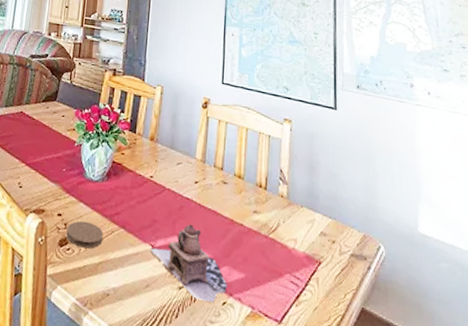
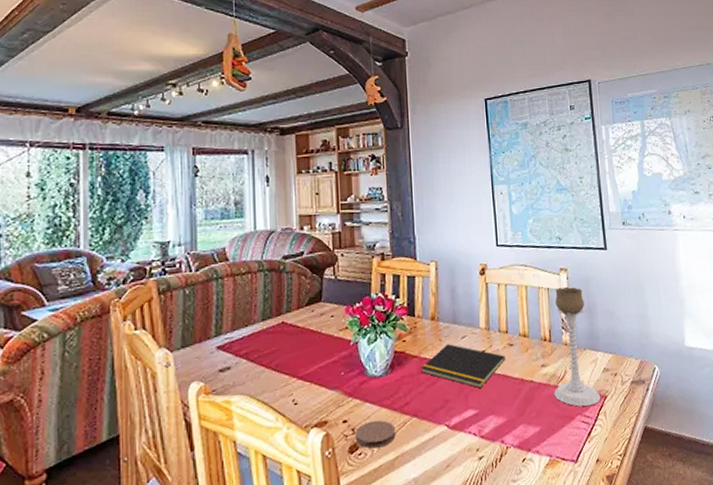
notepad: none [134,166,217,218] -> present [420,344,505,389]
teapot: present [150,224,227,302] -> none [446,393,525,465]
candle holder: none [263,137,314,268] -> present [554,287,600,407]

